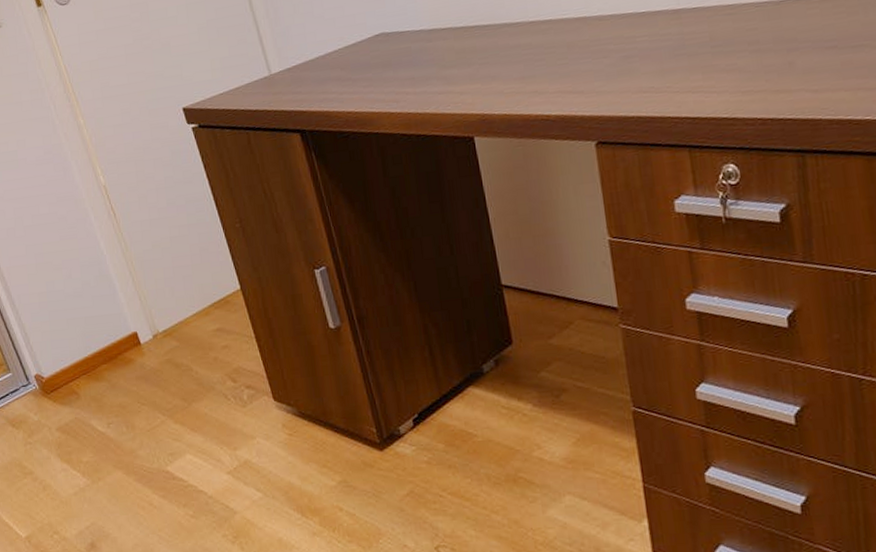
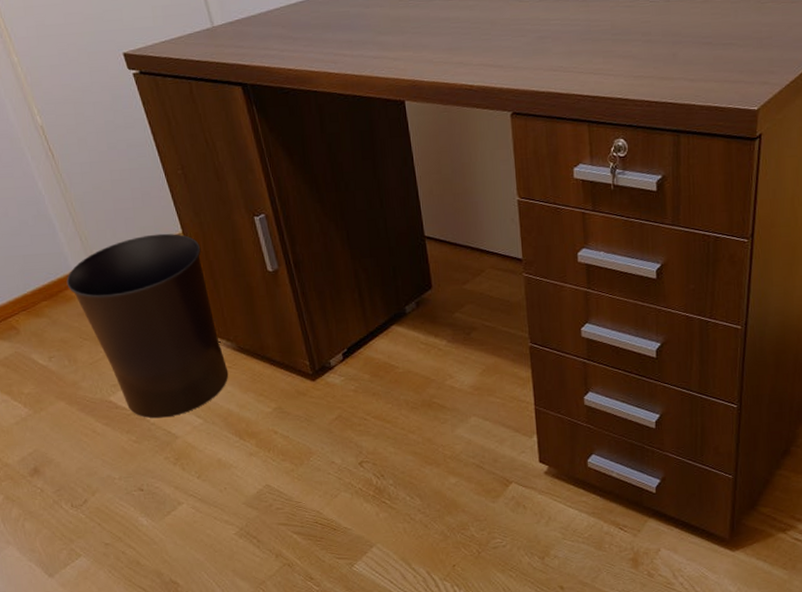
waste bin: none [125,290,290,491] -> present [66,233,229,419]

